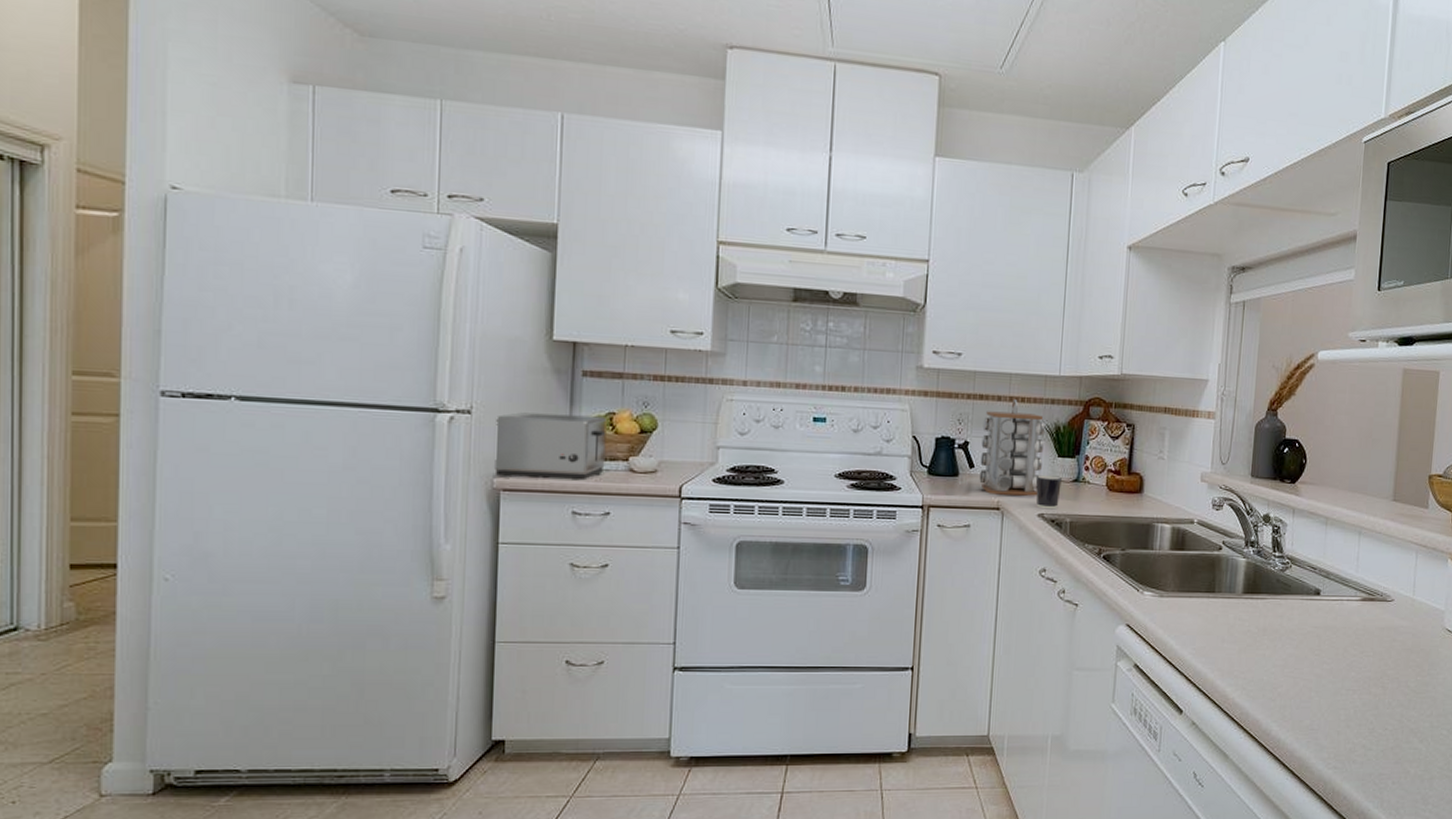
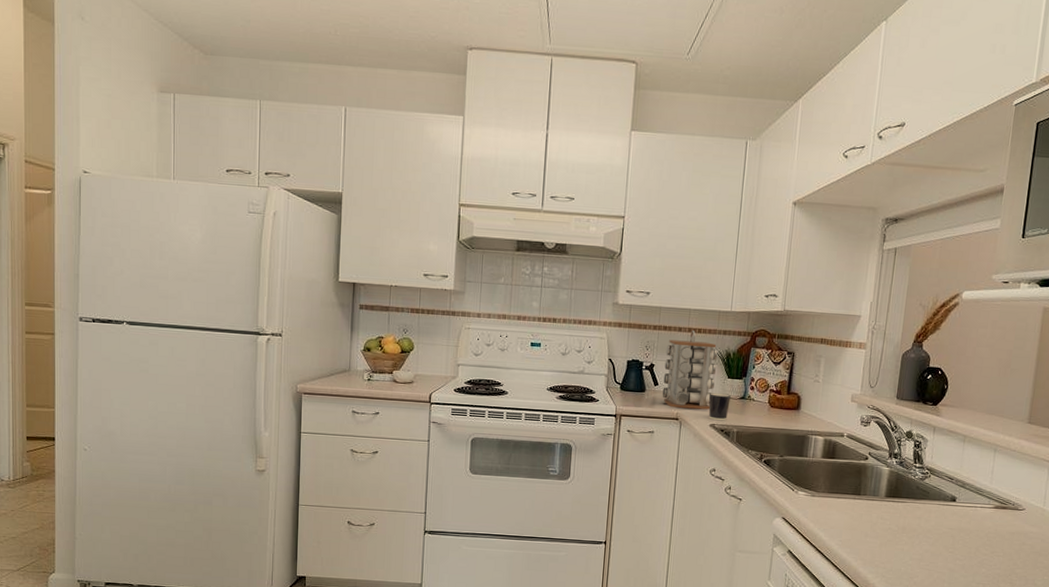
toaster: present [493,412,607,481] -> none [297,336,377,388]

